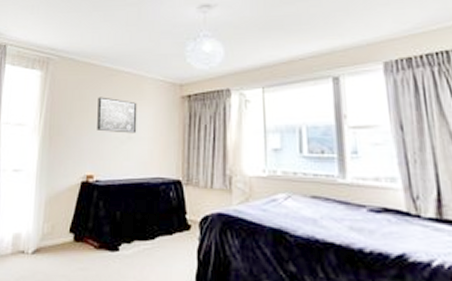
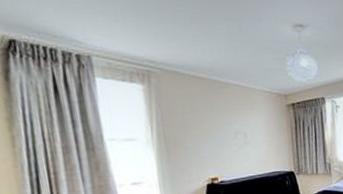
wall art: present [97,97,137,134] -> none [211,108,252,139]

